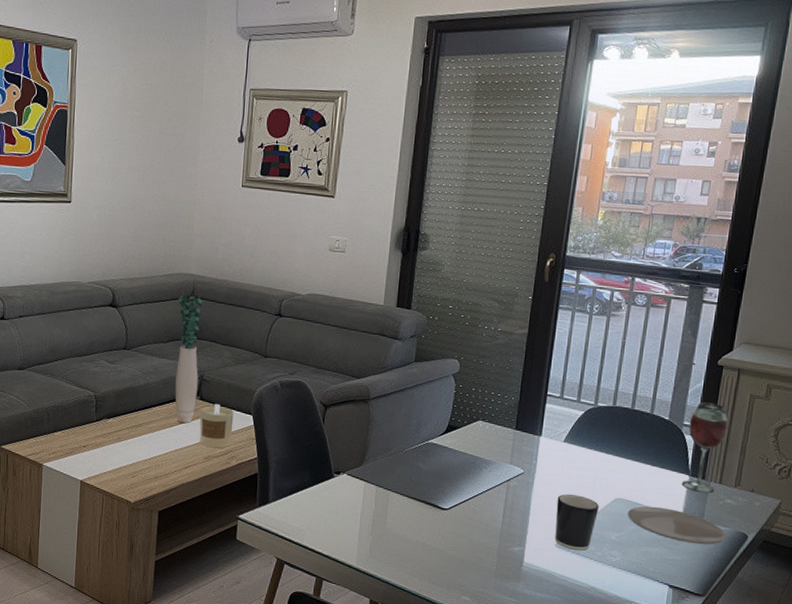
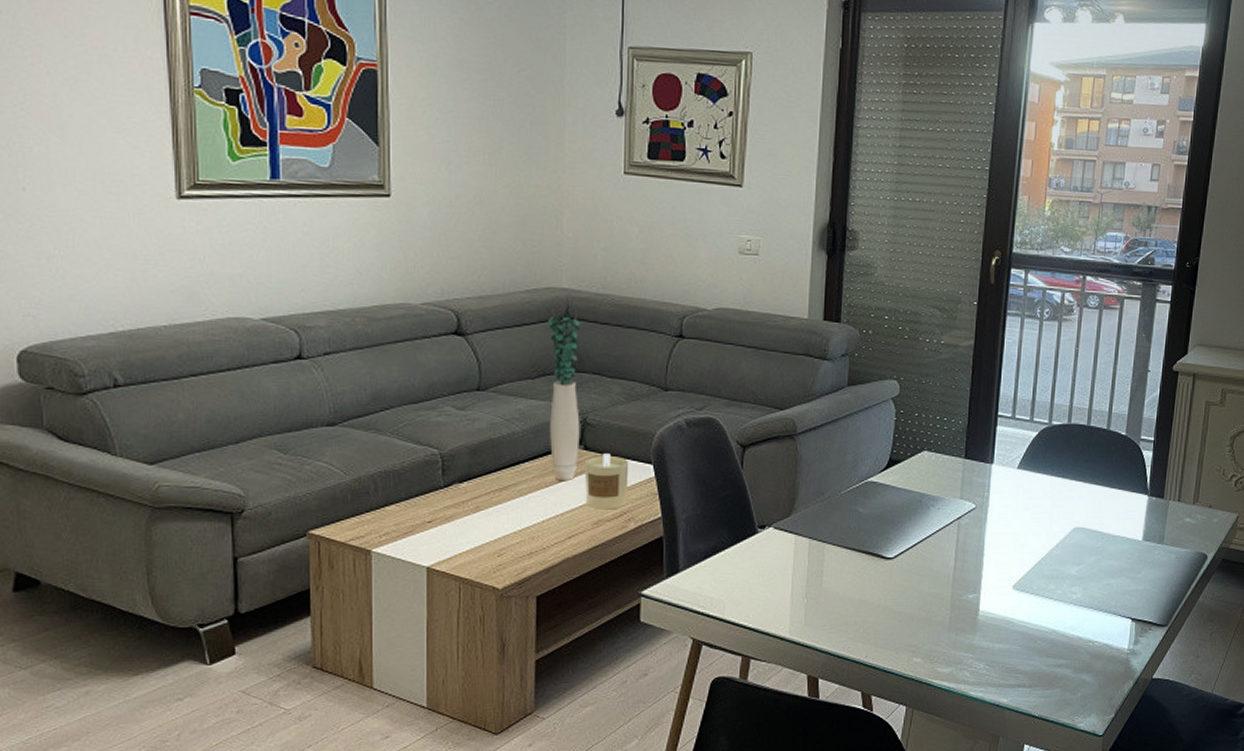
mug: present [554,494,599,551] -> none [1012,528,1057,590]
plate: present [628,506,726,545] -> none [1087,533,1187,570]
wineglass: present [682,402,729,493] -> none [1142,413,1186,512]

